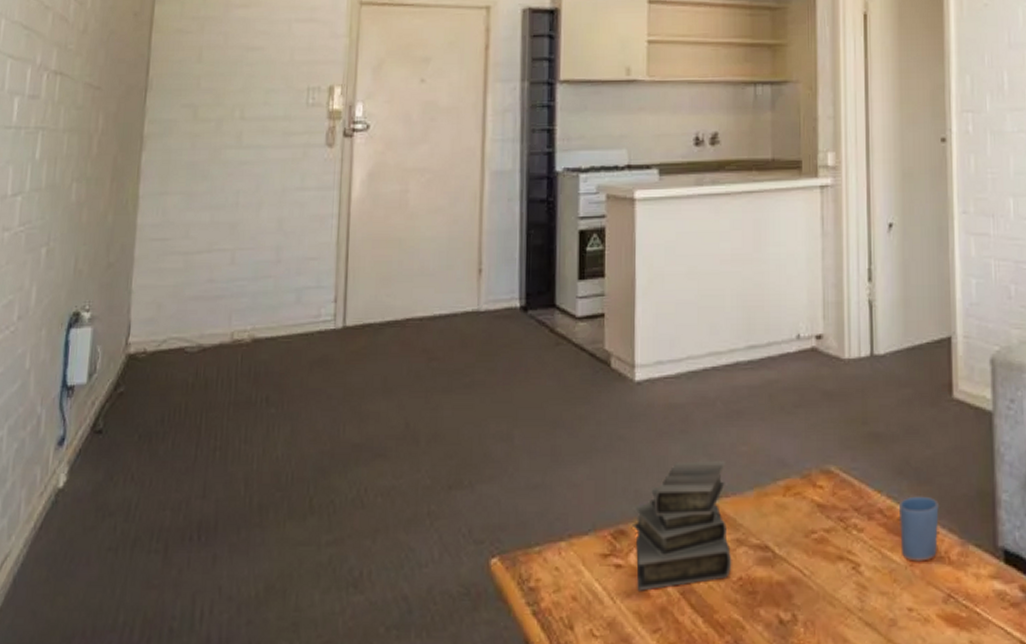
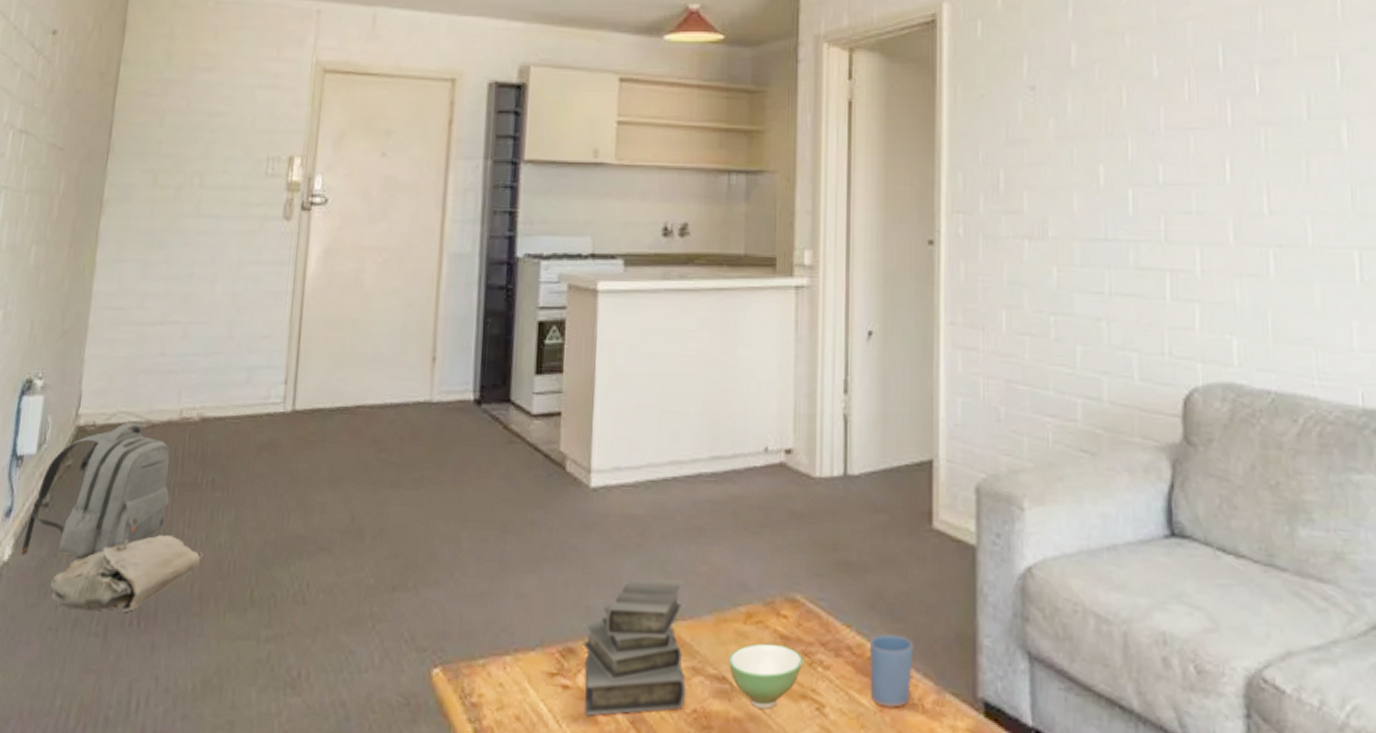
backpack: none [76,348,225,481] -> present [21,423,171,557]
bag: none [107,453,260,529] -> present [50,535,203,612]
bowl: none [770,512,839,572] -> present [728,643,803,709]

